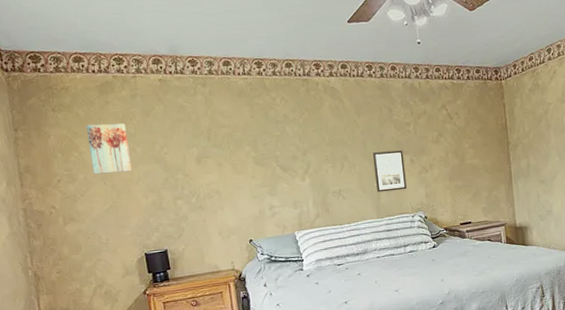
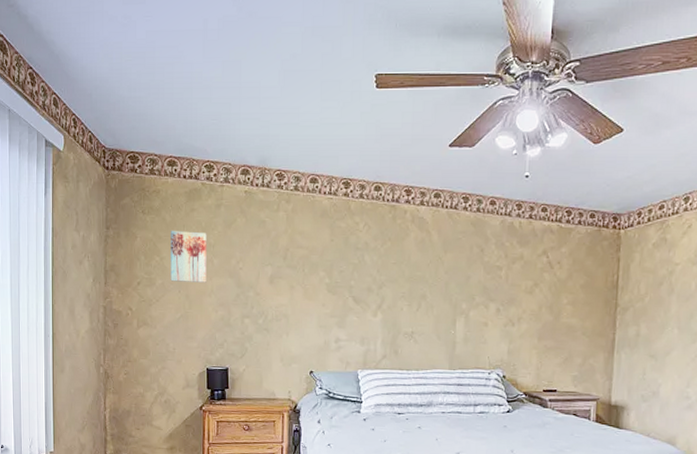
wall art: present [372,150,407,193] -> none [453,295,490,342]

